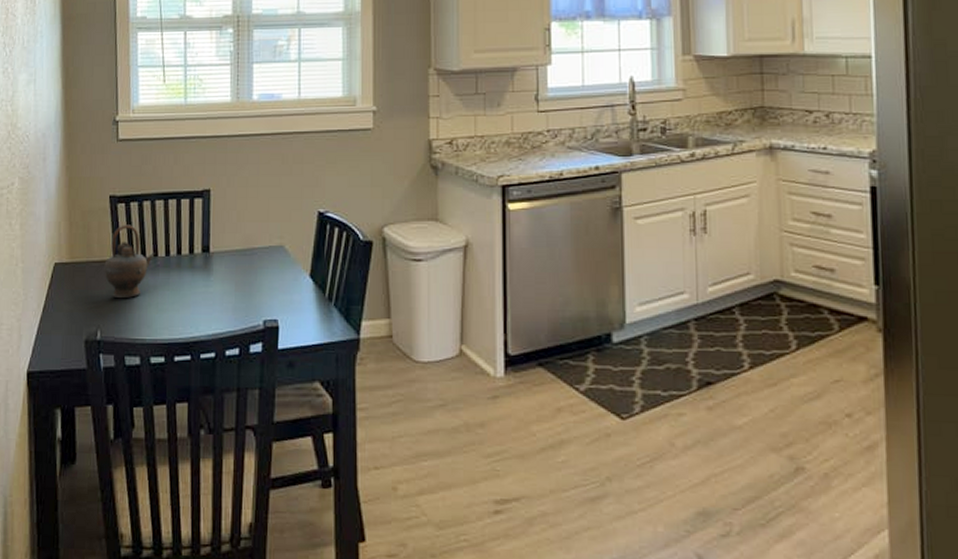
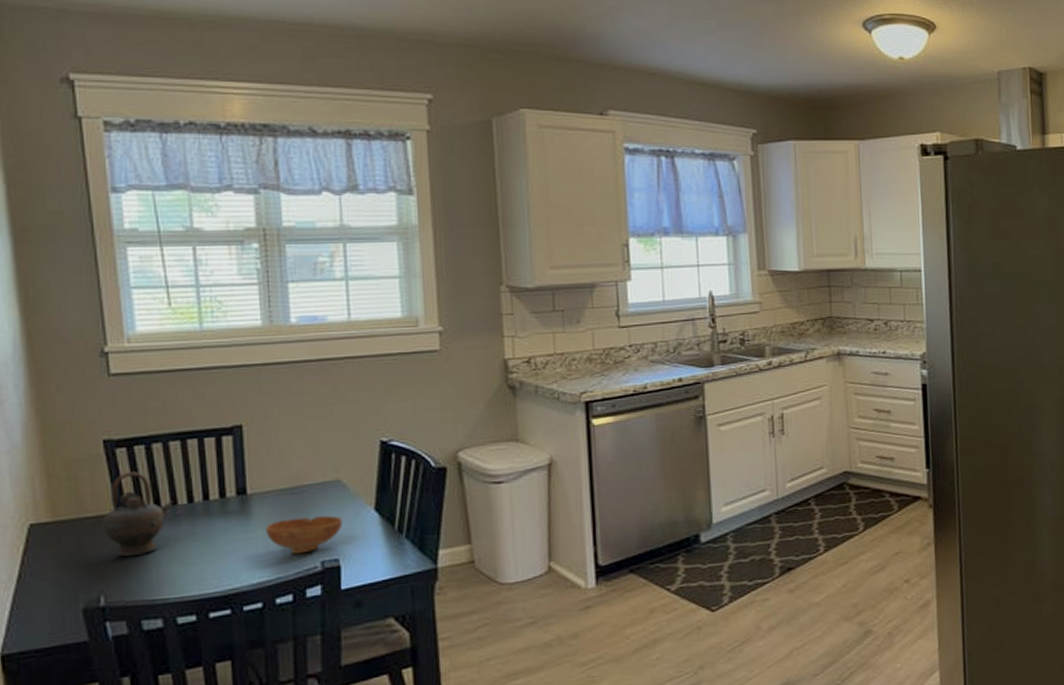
bowl: none [221,278,283,312] -> present [265,515,343,555]

